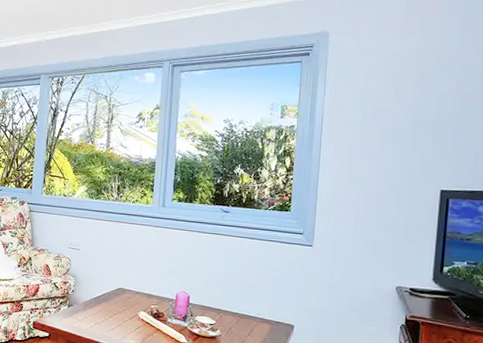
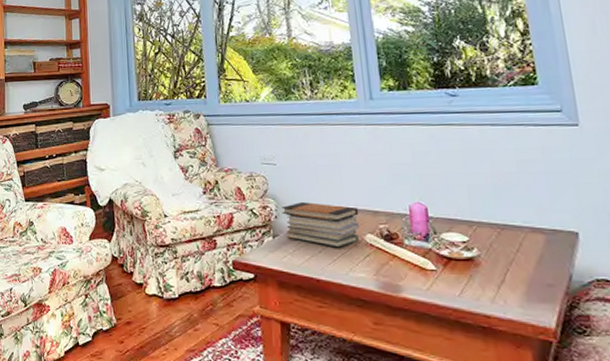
book stack: none [78,281,138,320] -> present [281,202,359,248]

